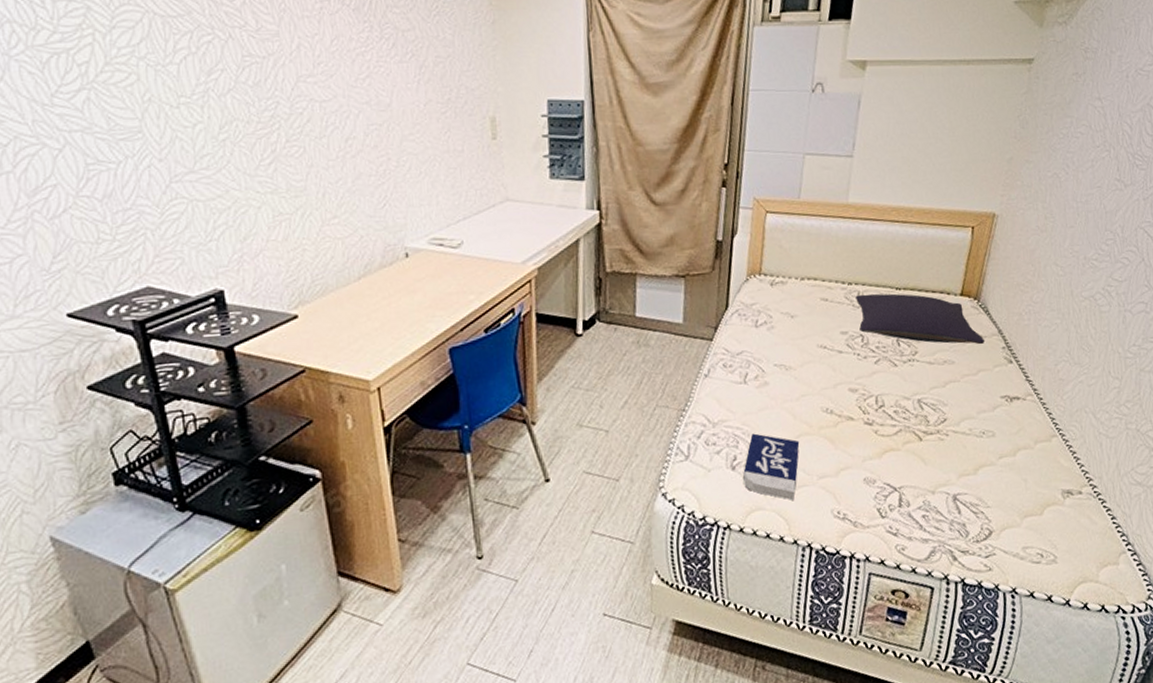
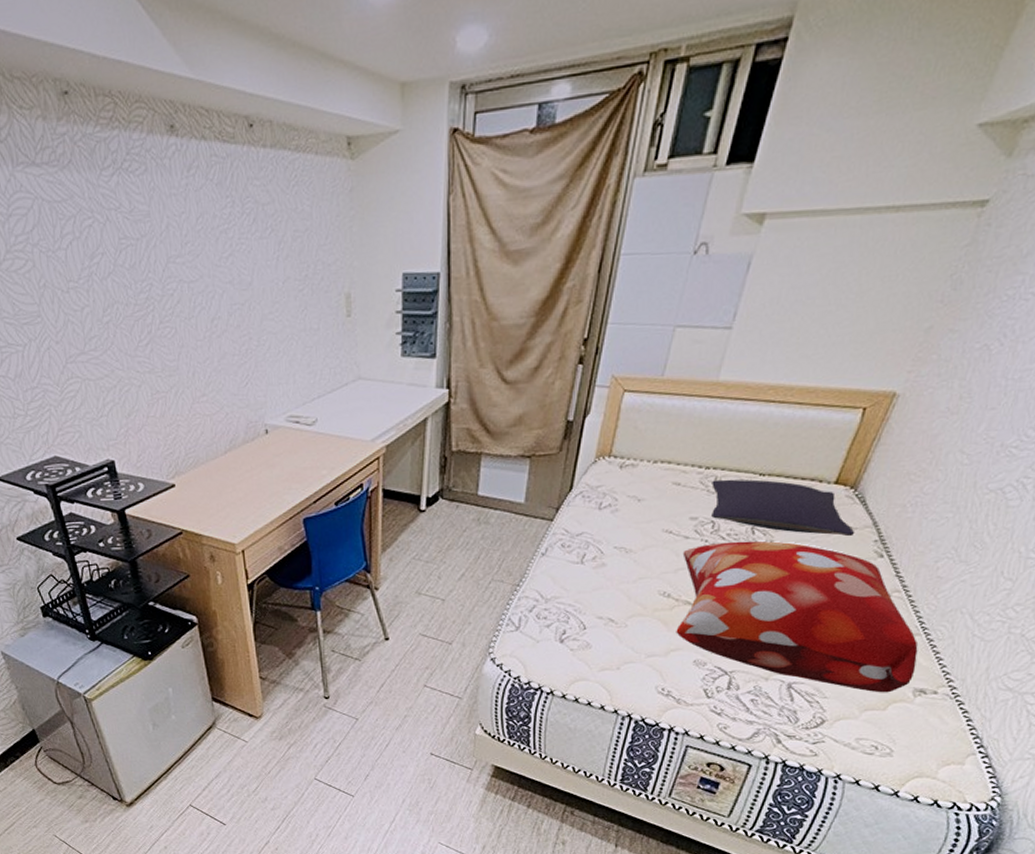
book: present [743,433,800,500] -> none [571,611,631,674]
decorative pillow: none [838,352,1060,498] -> present [676,540,918,693]

